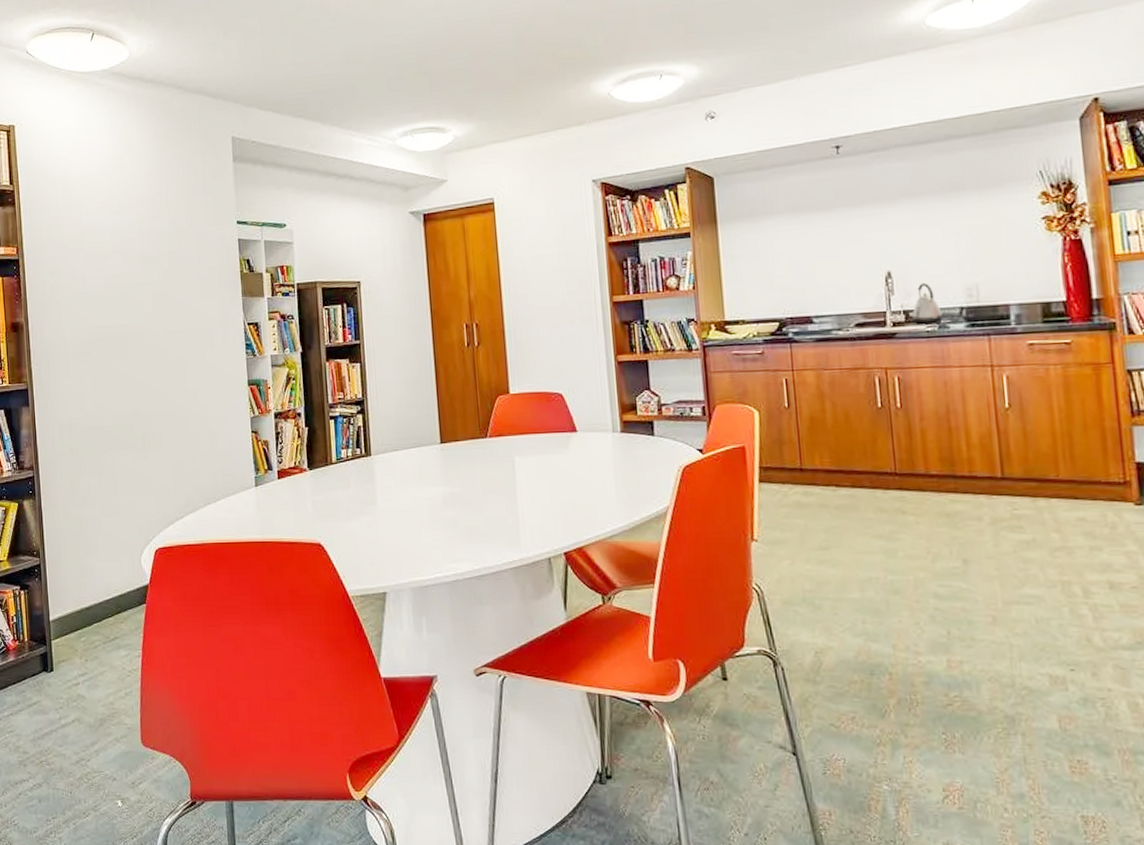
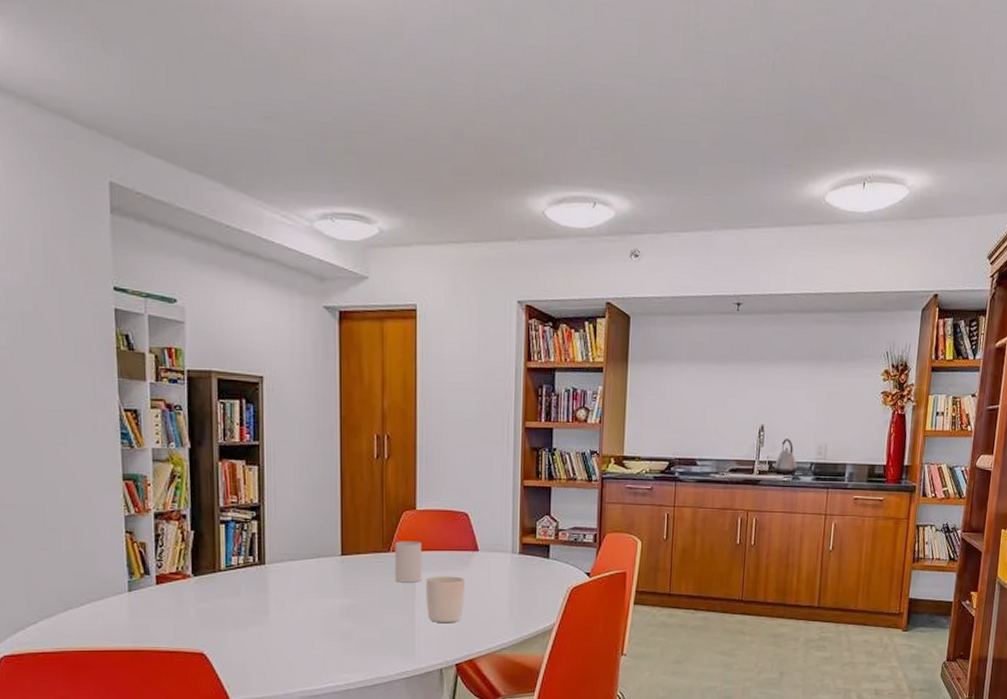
cup: none [491,425,522,468] -> present [395,541,422,583]
mug: none [526,459,568,509] -> present [426,576,466,624]

